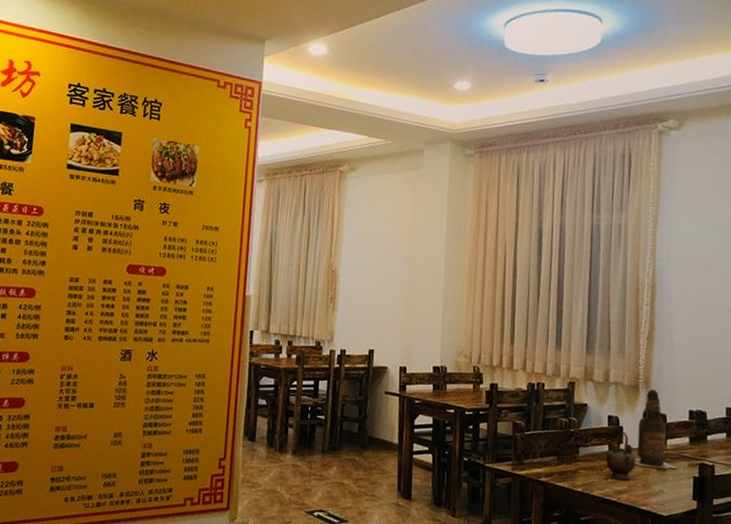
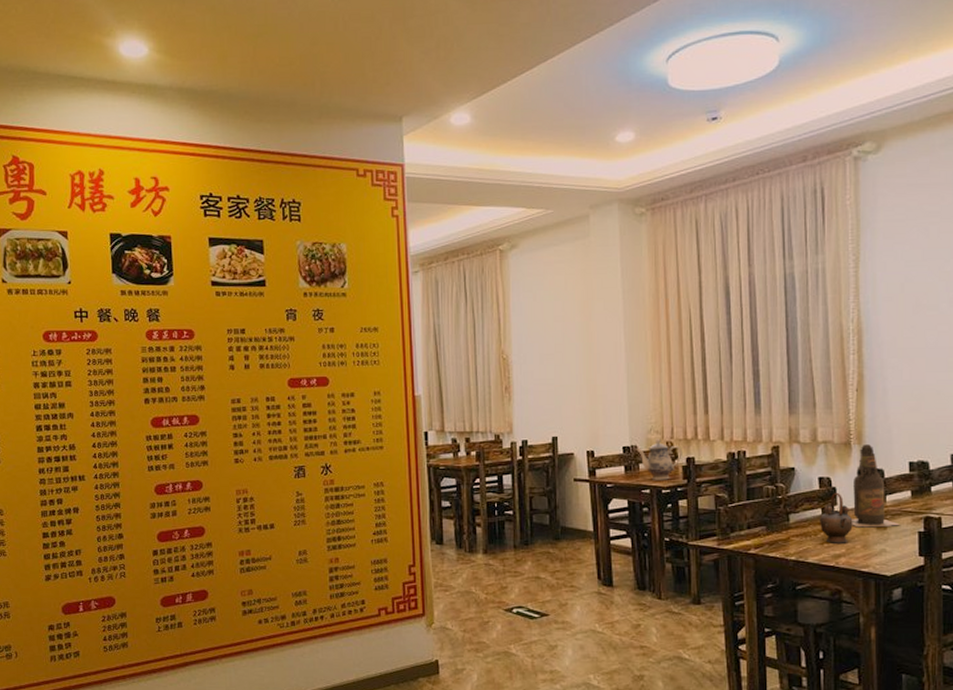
teapot: none [445,362,487,403] -> present [635,438,682,480]

